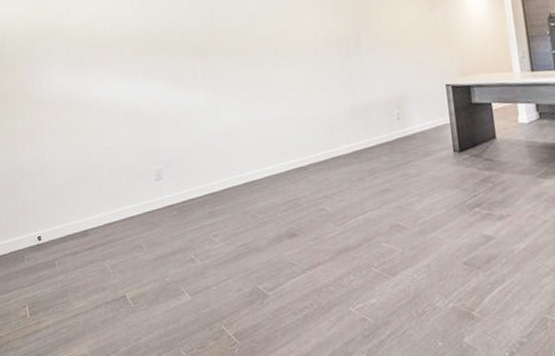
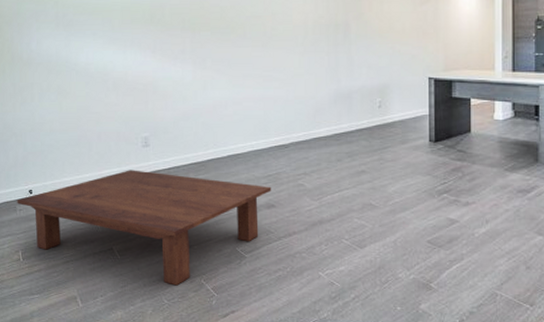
coffee table: none [25,206,292,334] -> present [17,170,272,286]

